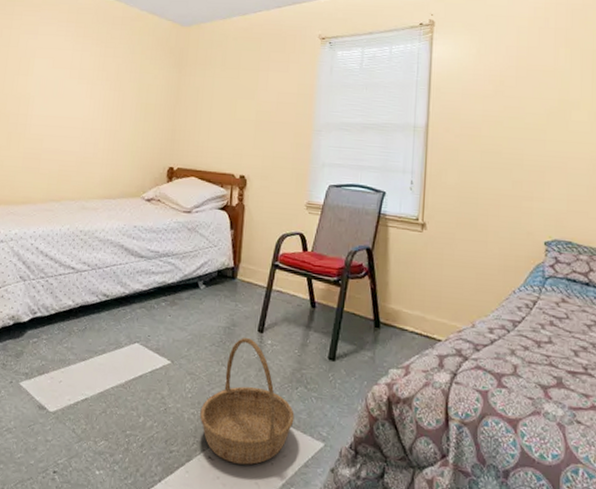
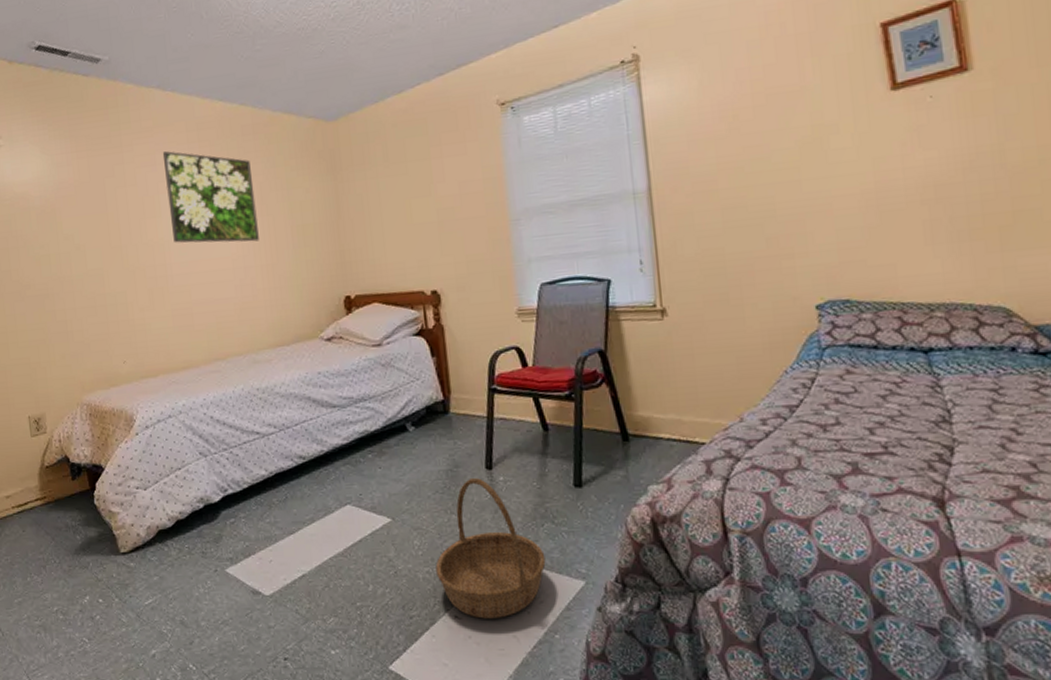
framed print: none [38,25,114,110] -> present [162,151,259,243]

